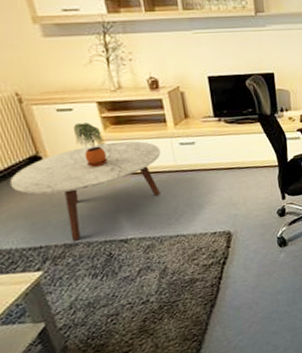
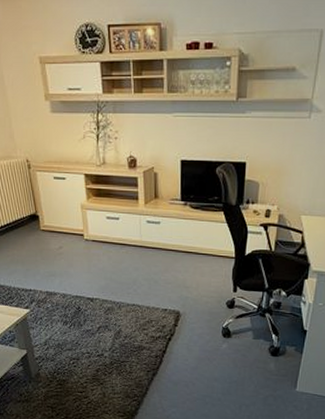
coffee table: present [9,141,161,241] -> none [15,211,130,291]
potted plant: present [74,122,108,167] -> none [65,191,87,231]

